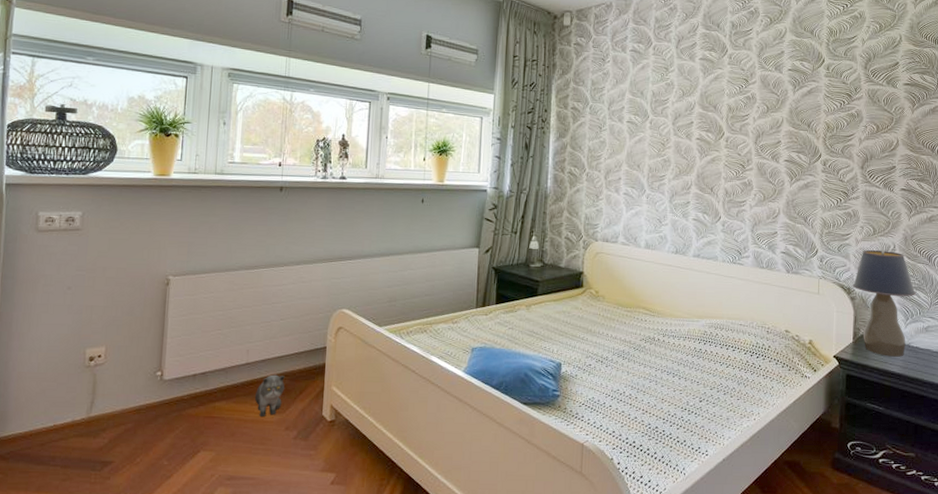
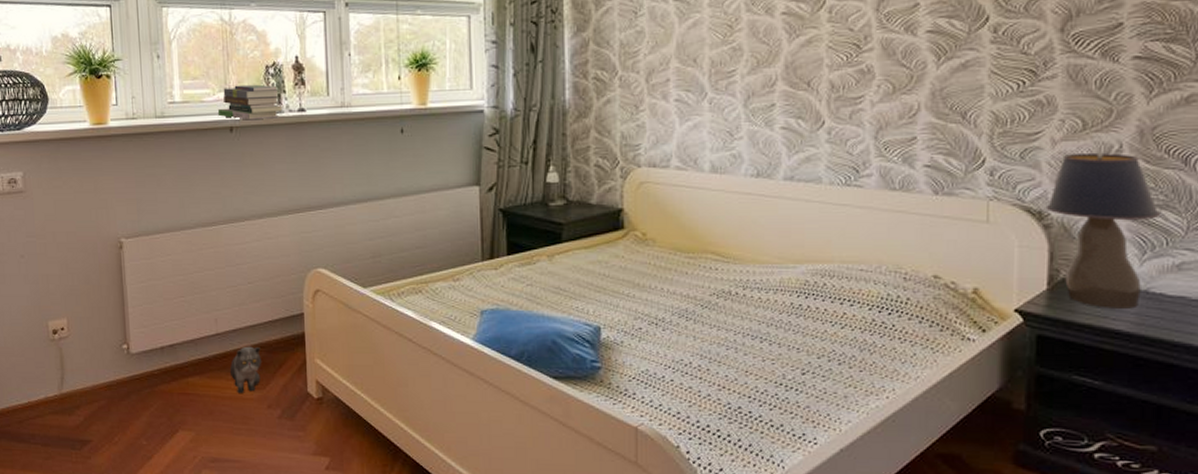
books: none [271,153,327,183] -> present [217,84,283,120]

